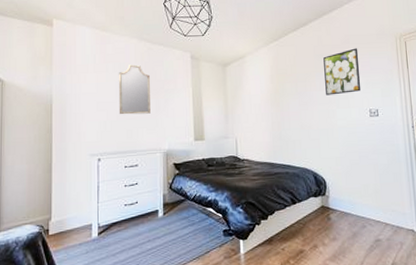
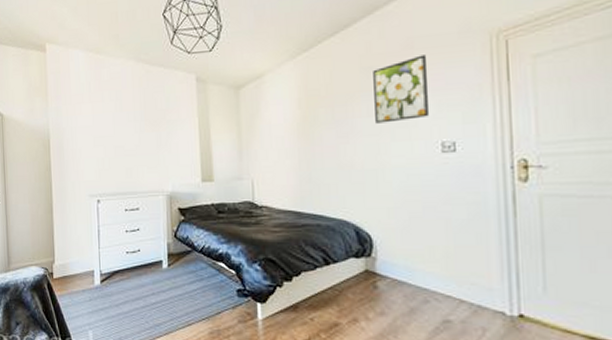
home mirror: present [118,64,151,115] -> none [115,91,151,151]

